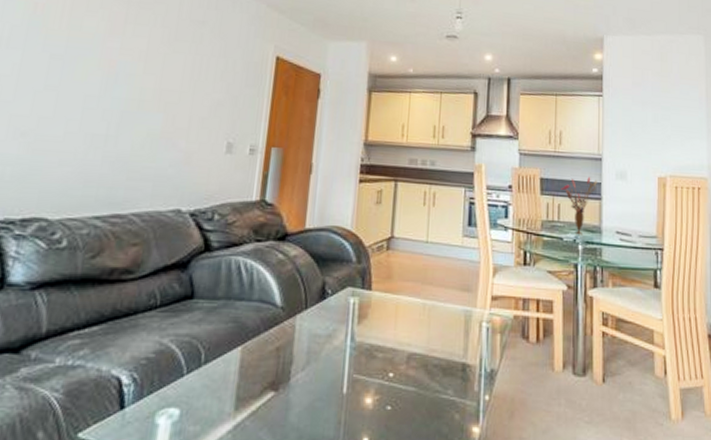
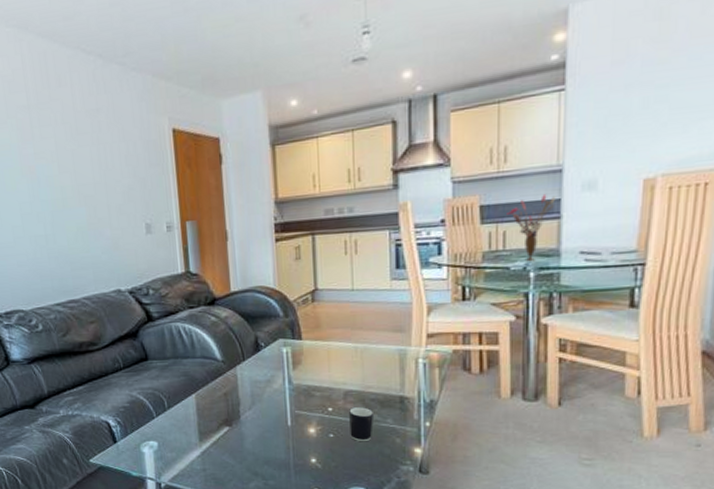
mug: none [408,374,436,418] -> present [349,407,375,442]

